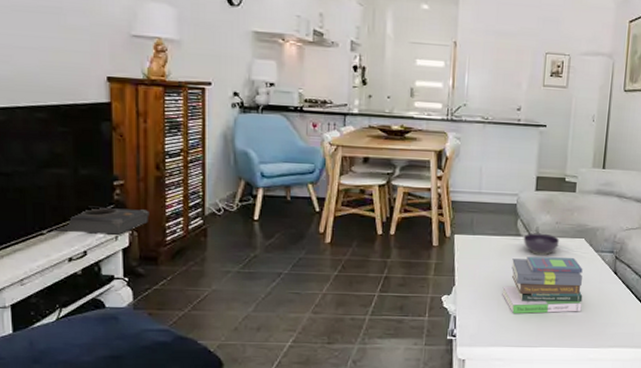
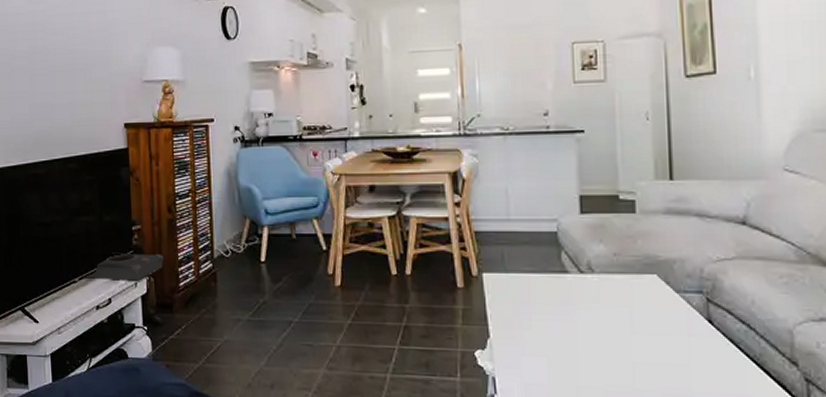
books: present [502,257,583,314] -> none [551,300,667,377]
bowl: present [523,233,560,255] -> none [571,268,623,297]

